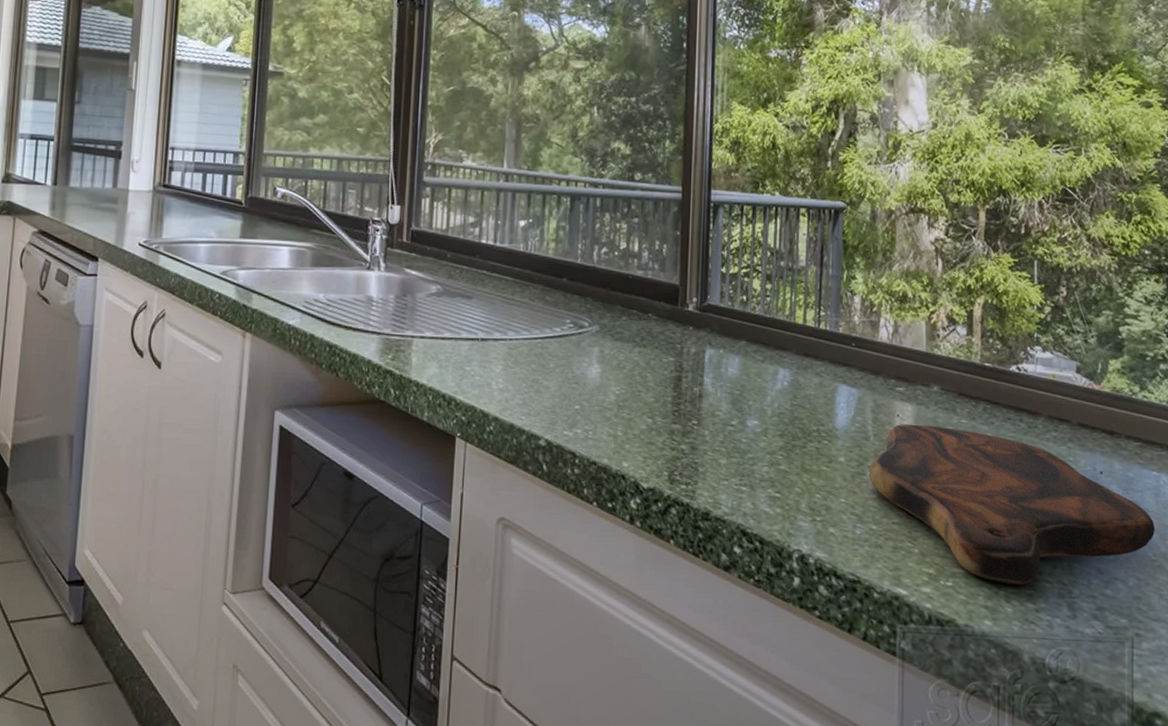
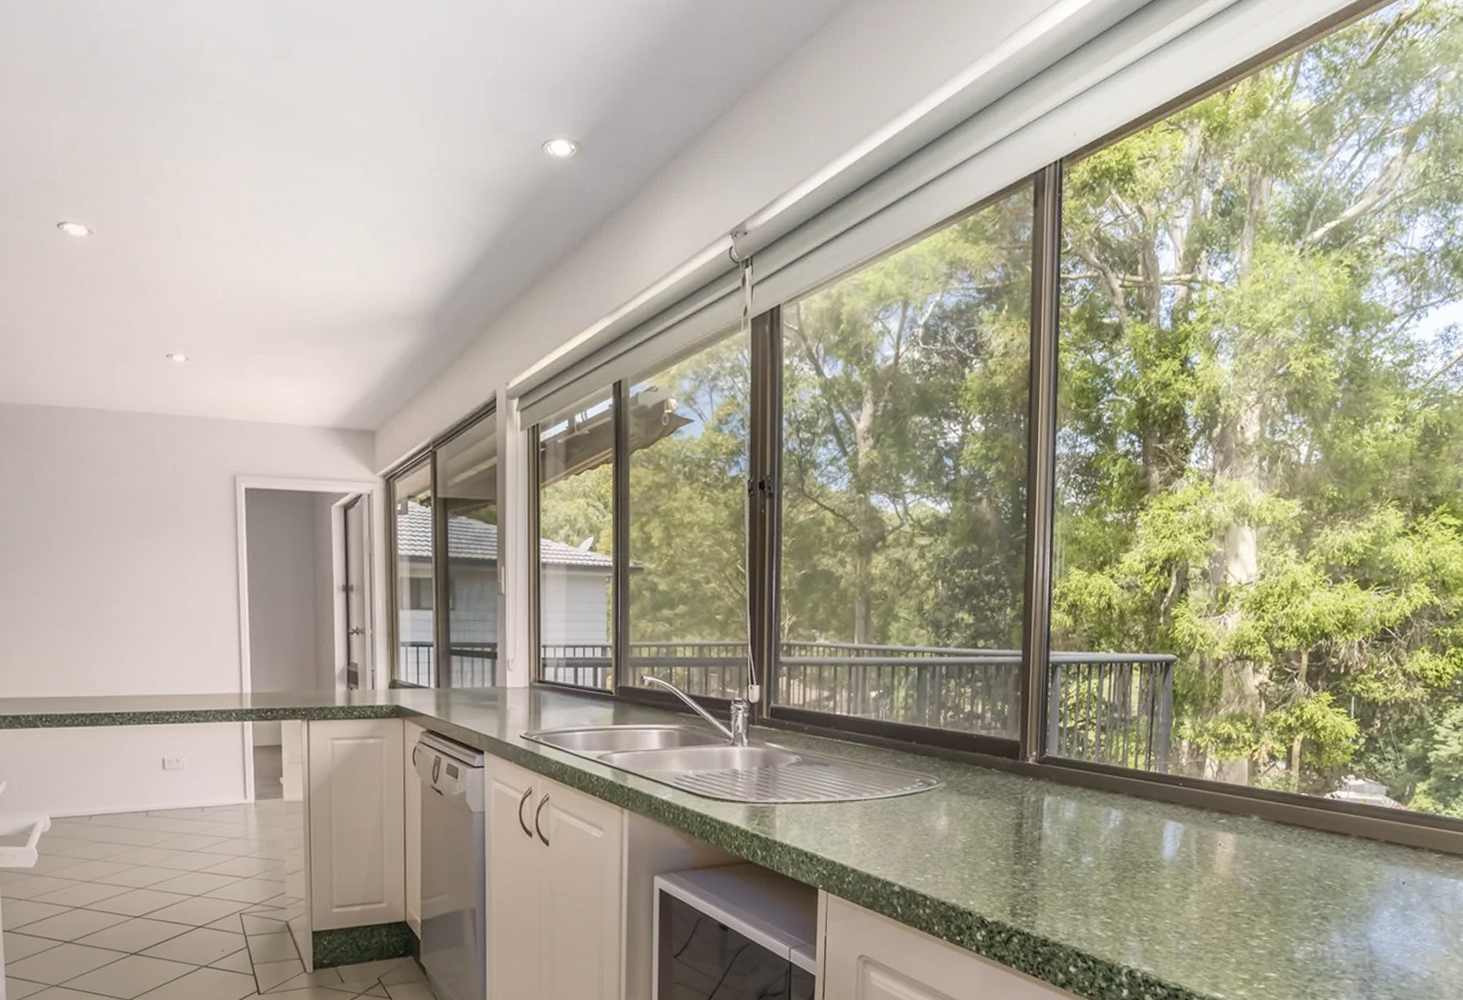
cutting board: present [869,424,1156,585] -> none [1192,851,1450,983]

